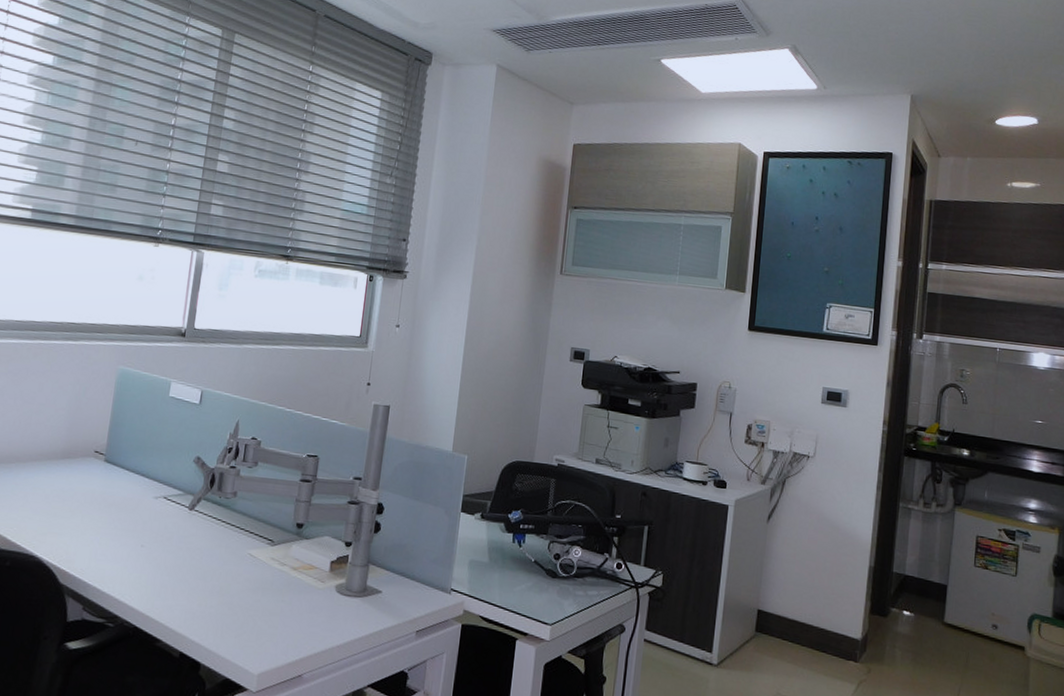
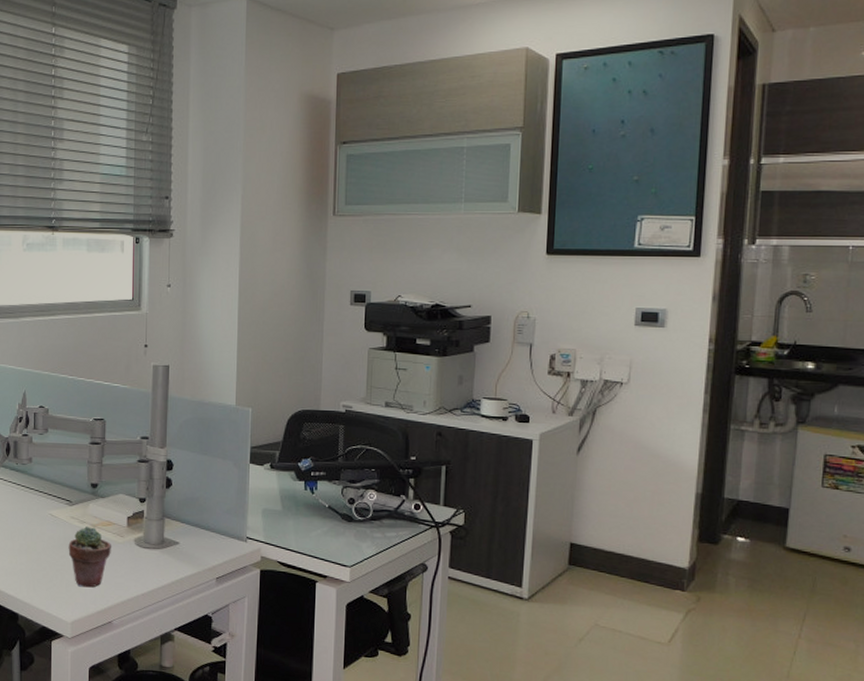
potted succulent: none [263,568,312,637] -> present [68,525,112,588]

